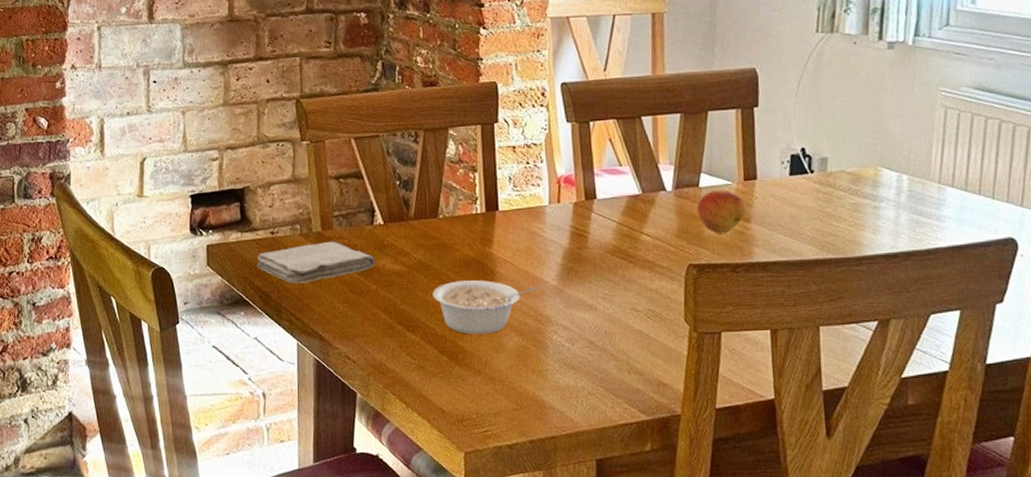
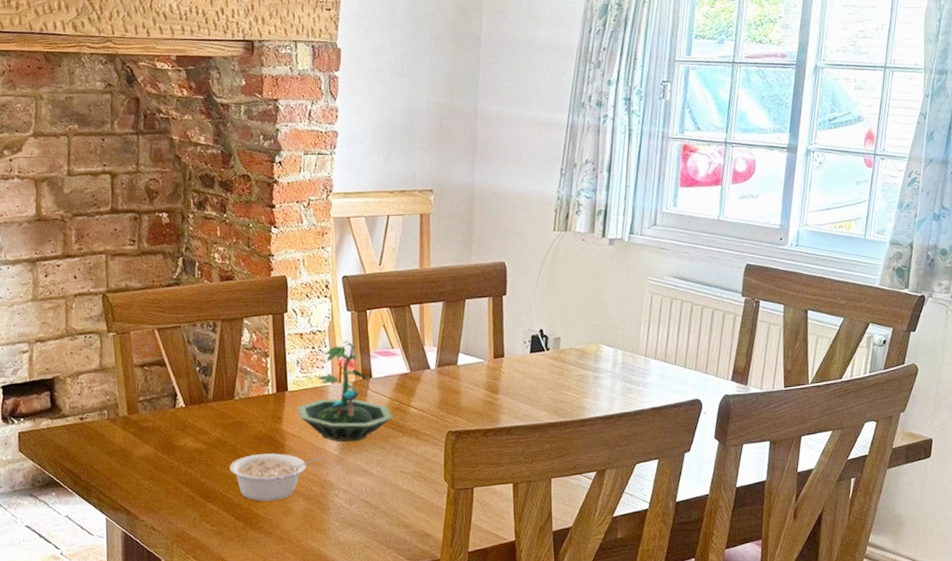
washcloth: present [256,241,375,284] -> none [66,424,178,465]
terrarium: none [510,156,621,272] -> present [297,341,392,442]
fruit: present [697,189,746,234] -> none [455,366,495,405]

